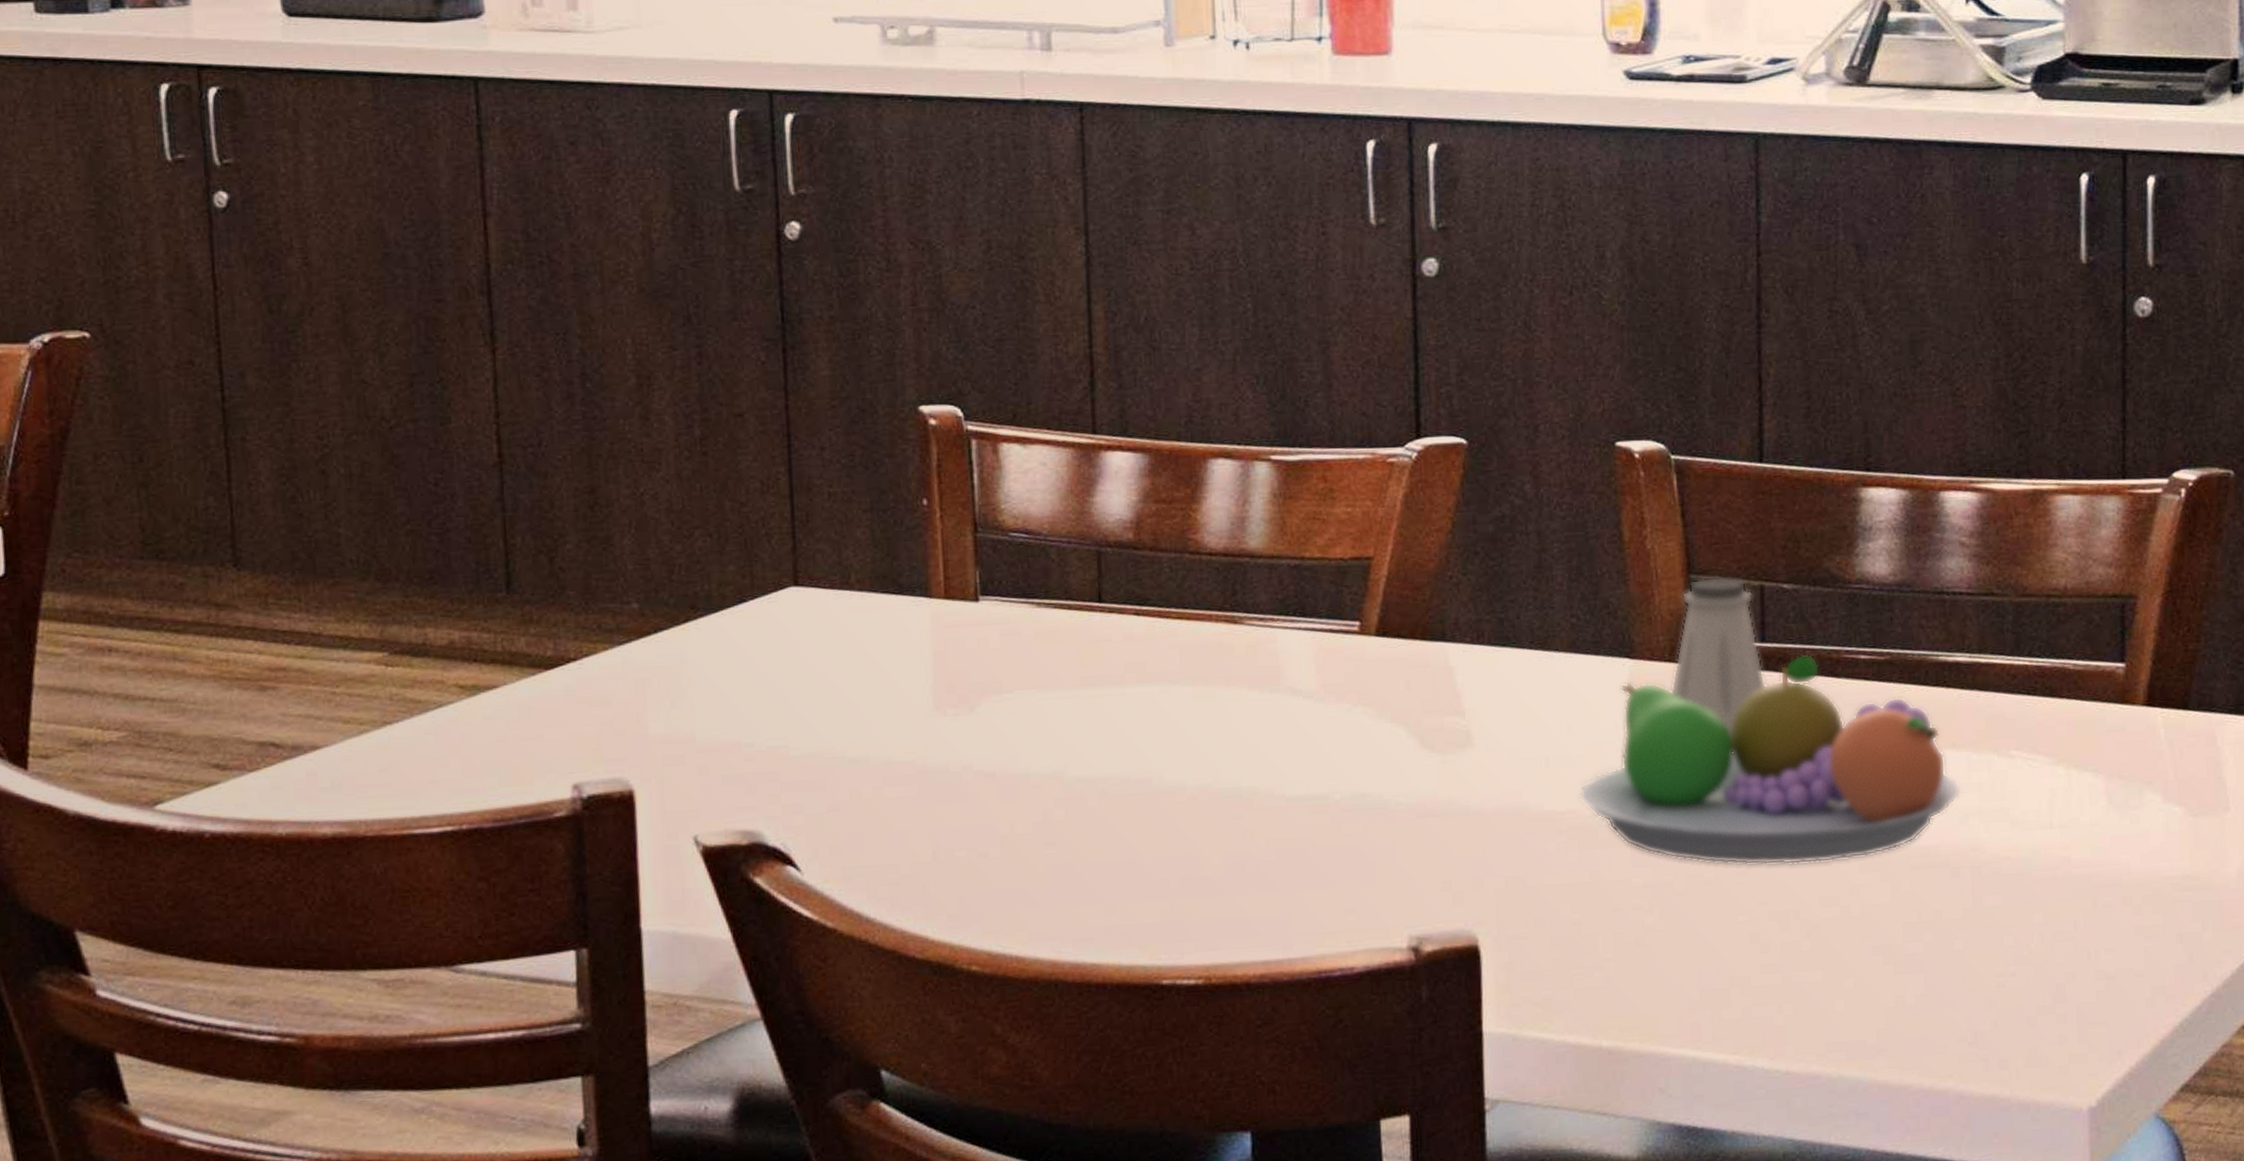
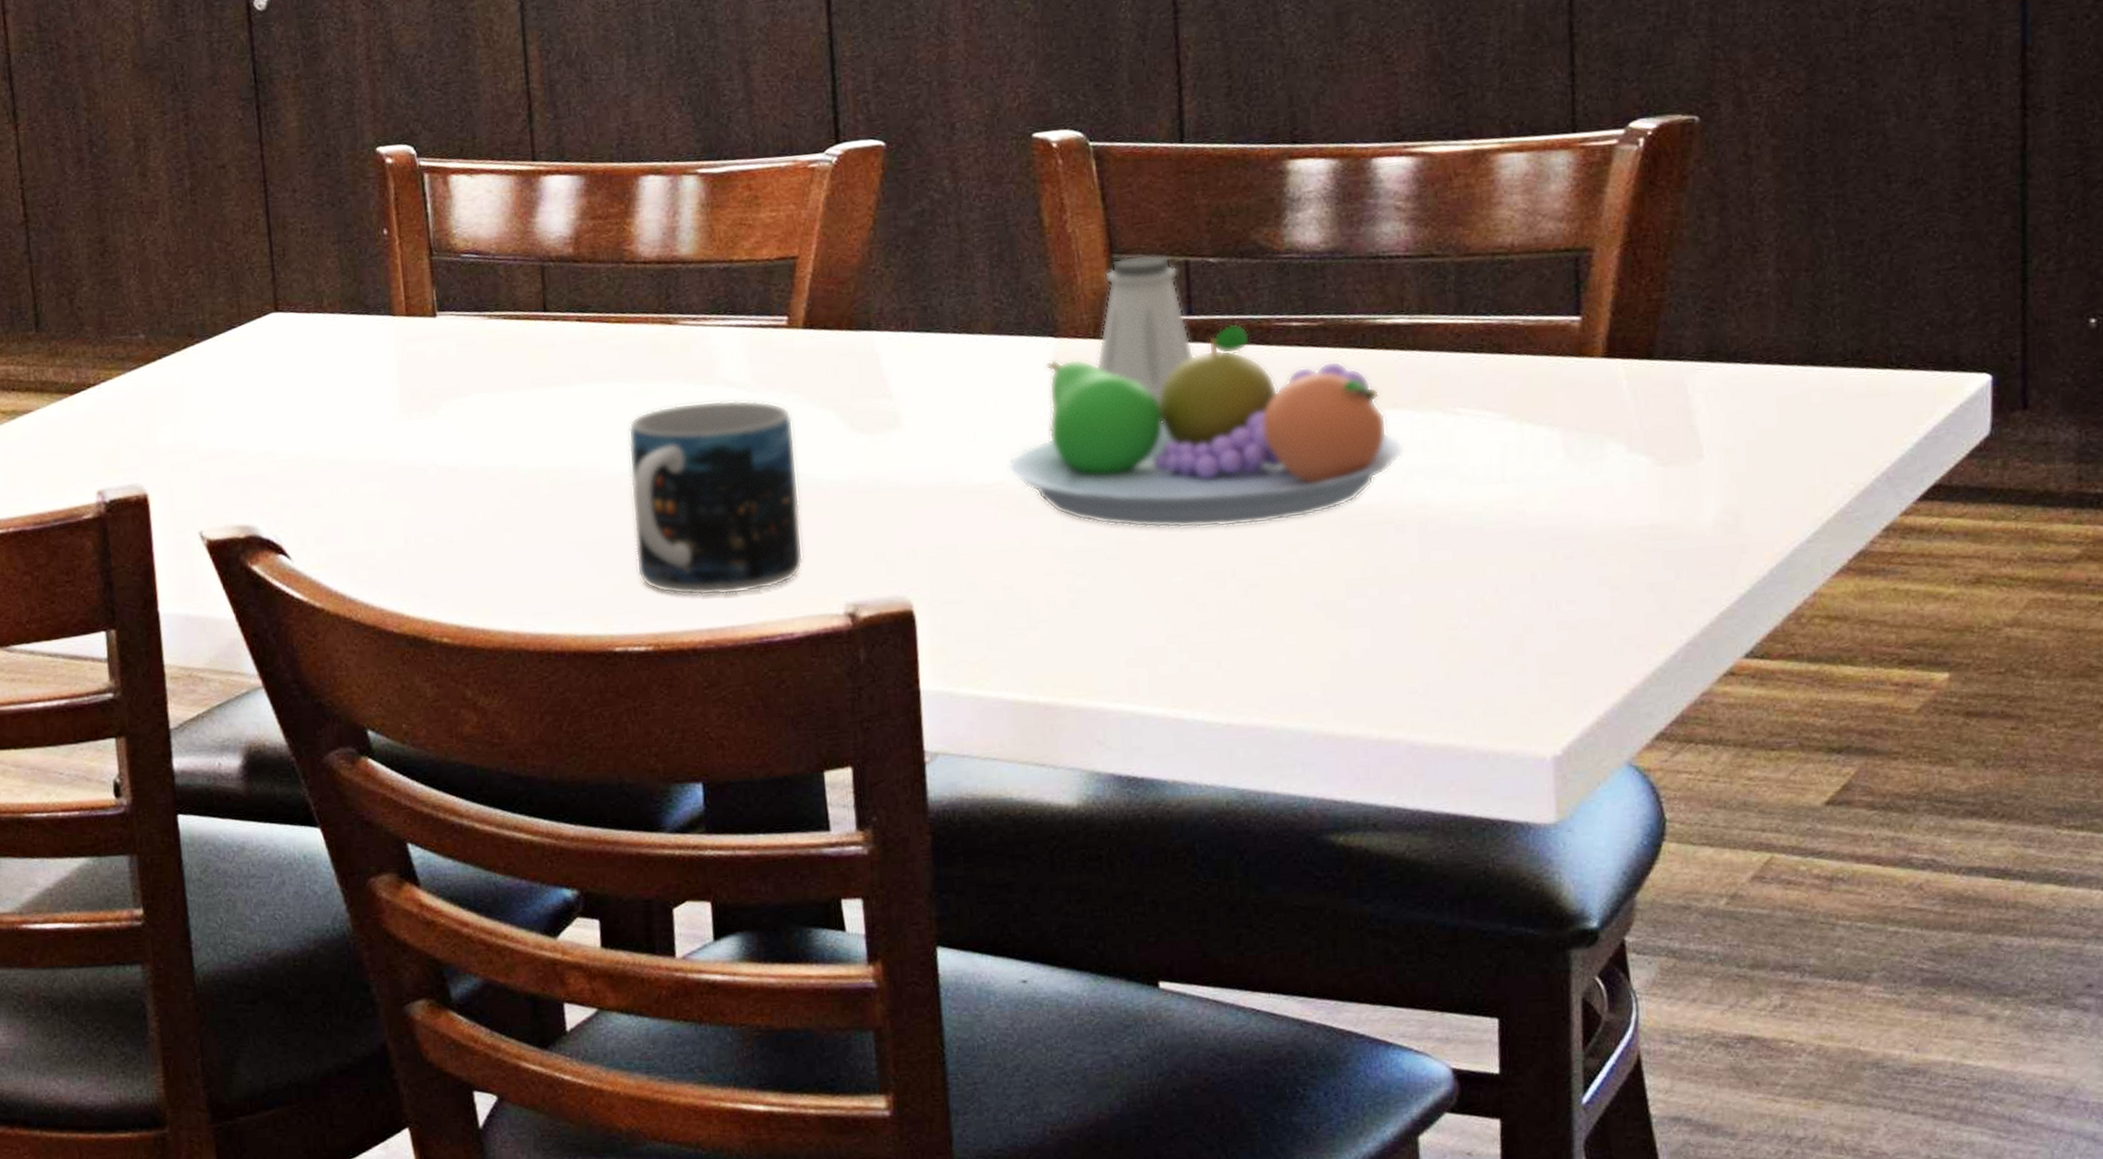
mug: none [1185,709,1367,925] -> present [628,400,804,596]

